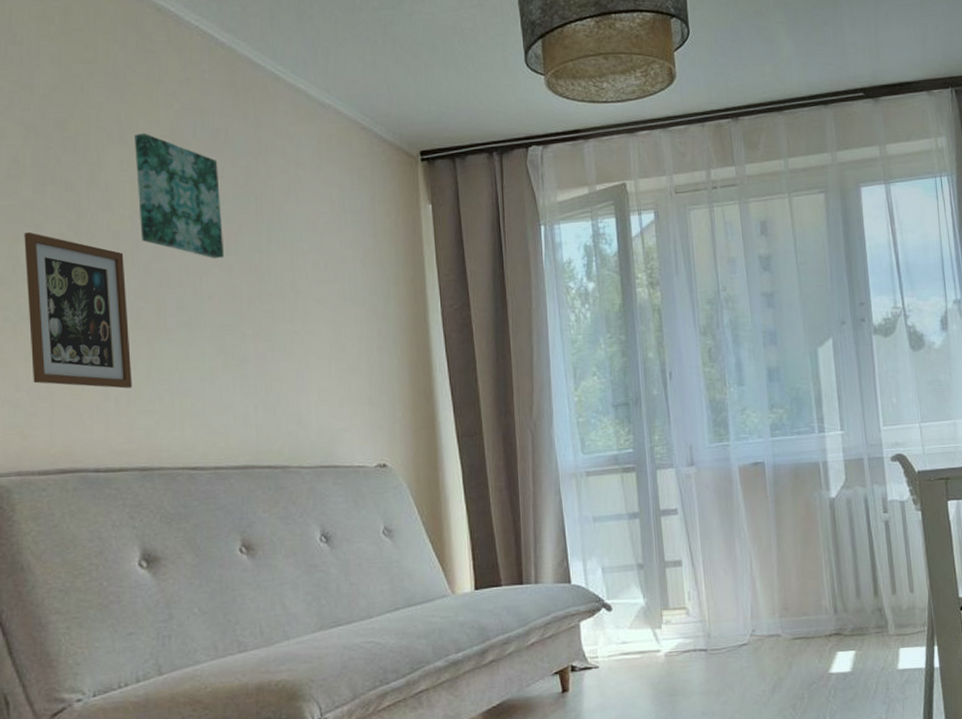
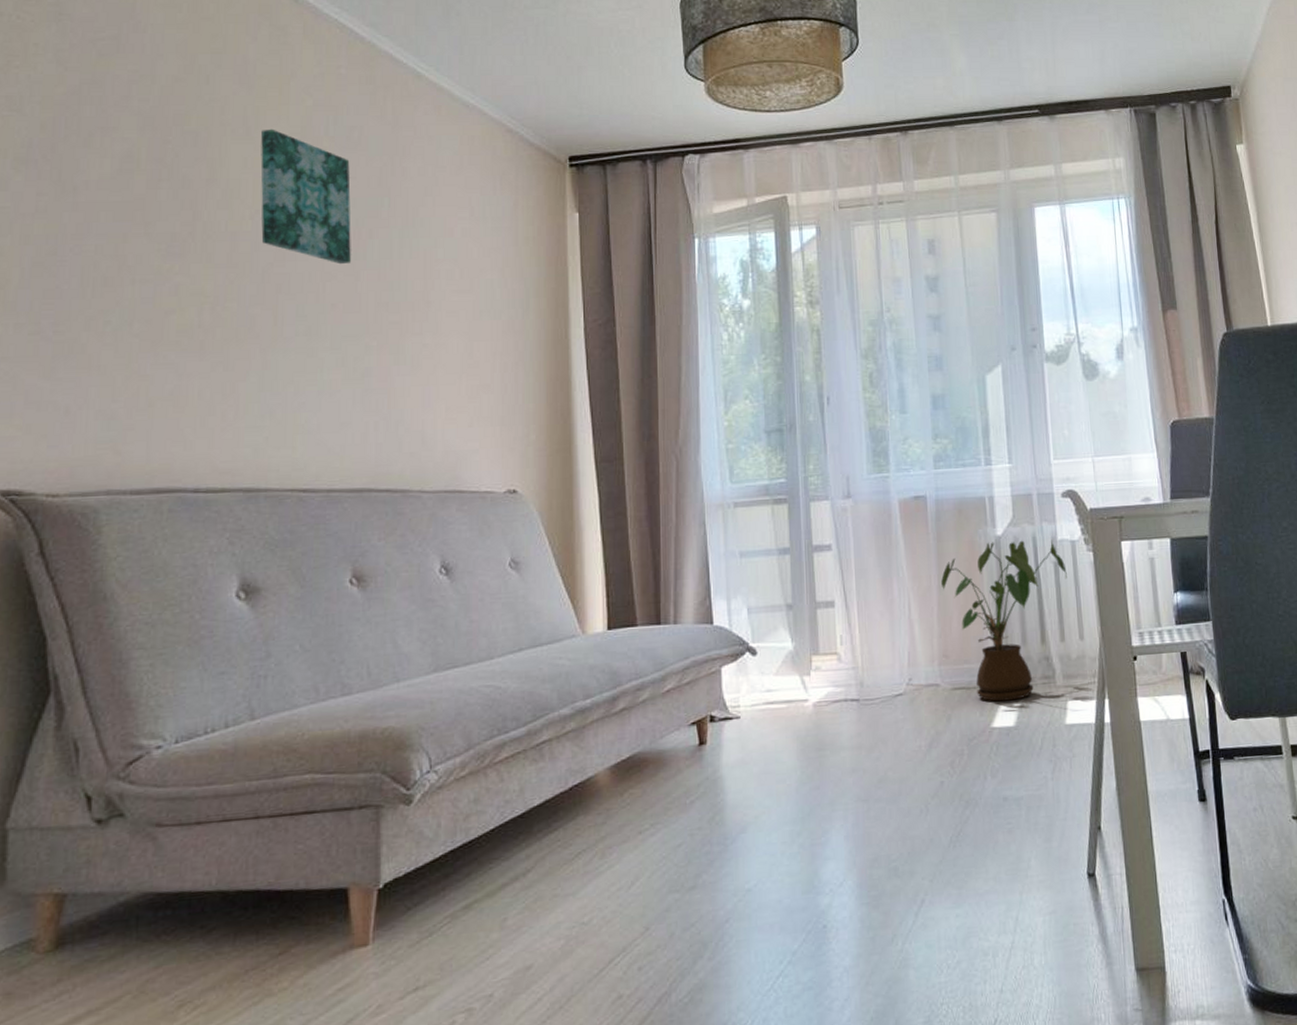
picture frame: present [24,232,132,389] -> none [131,230,242,402]
house plant: none [780,500,897,650] -> present [941,540,1067,702]

